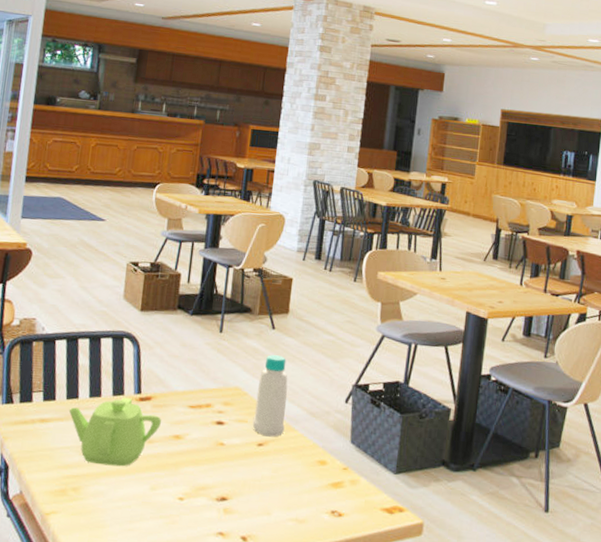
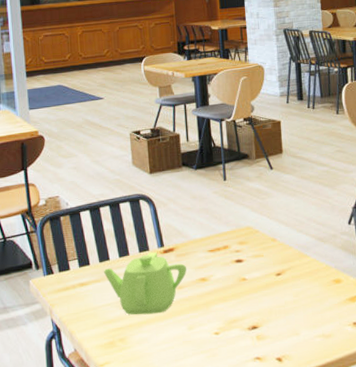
bottle: present [252,355,288,437] -> none [267,192,298,266]

